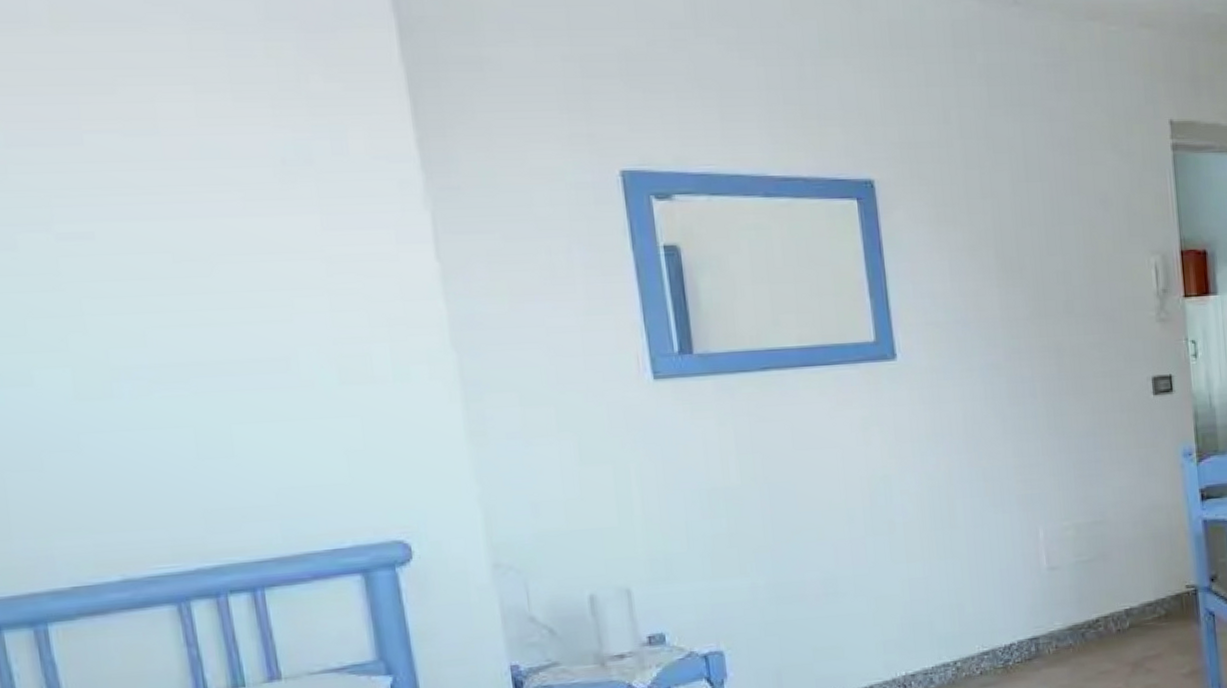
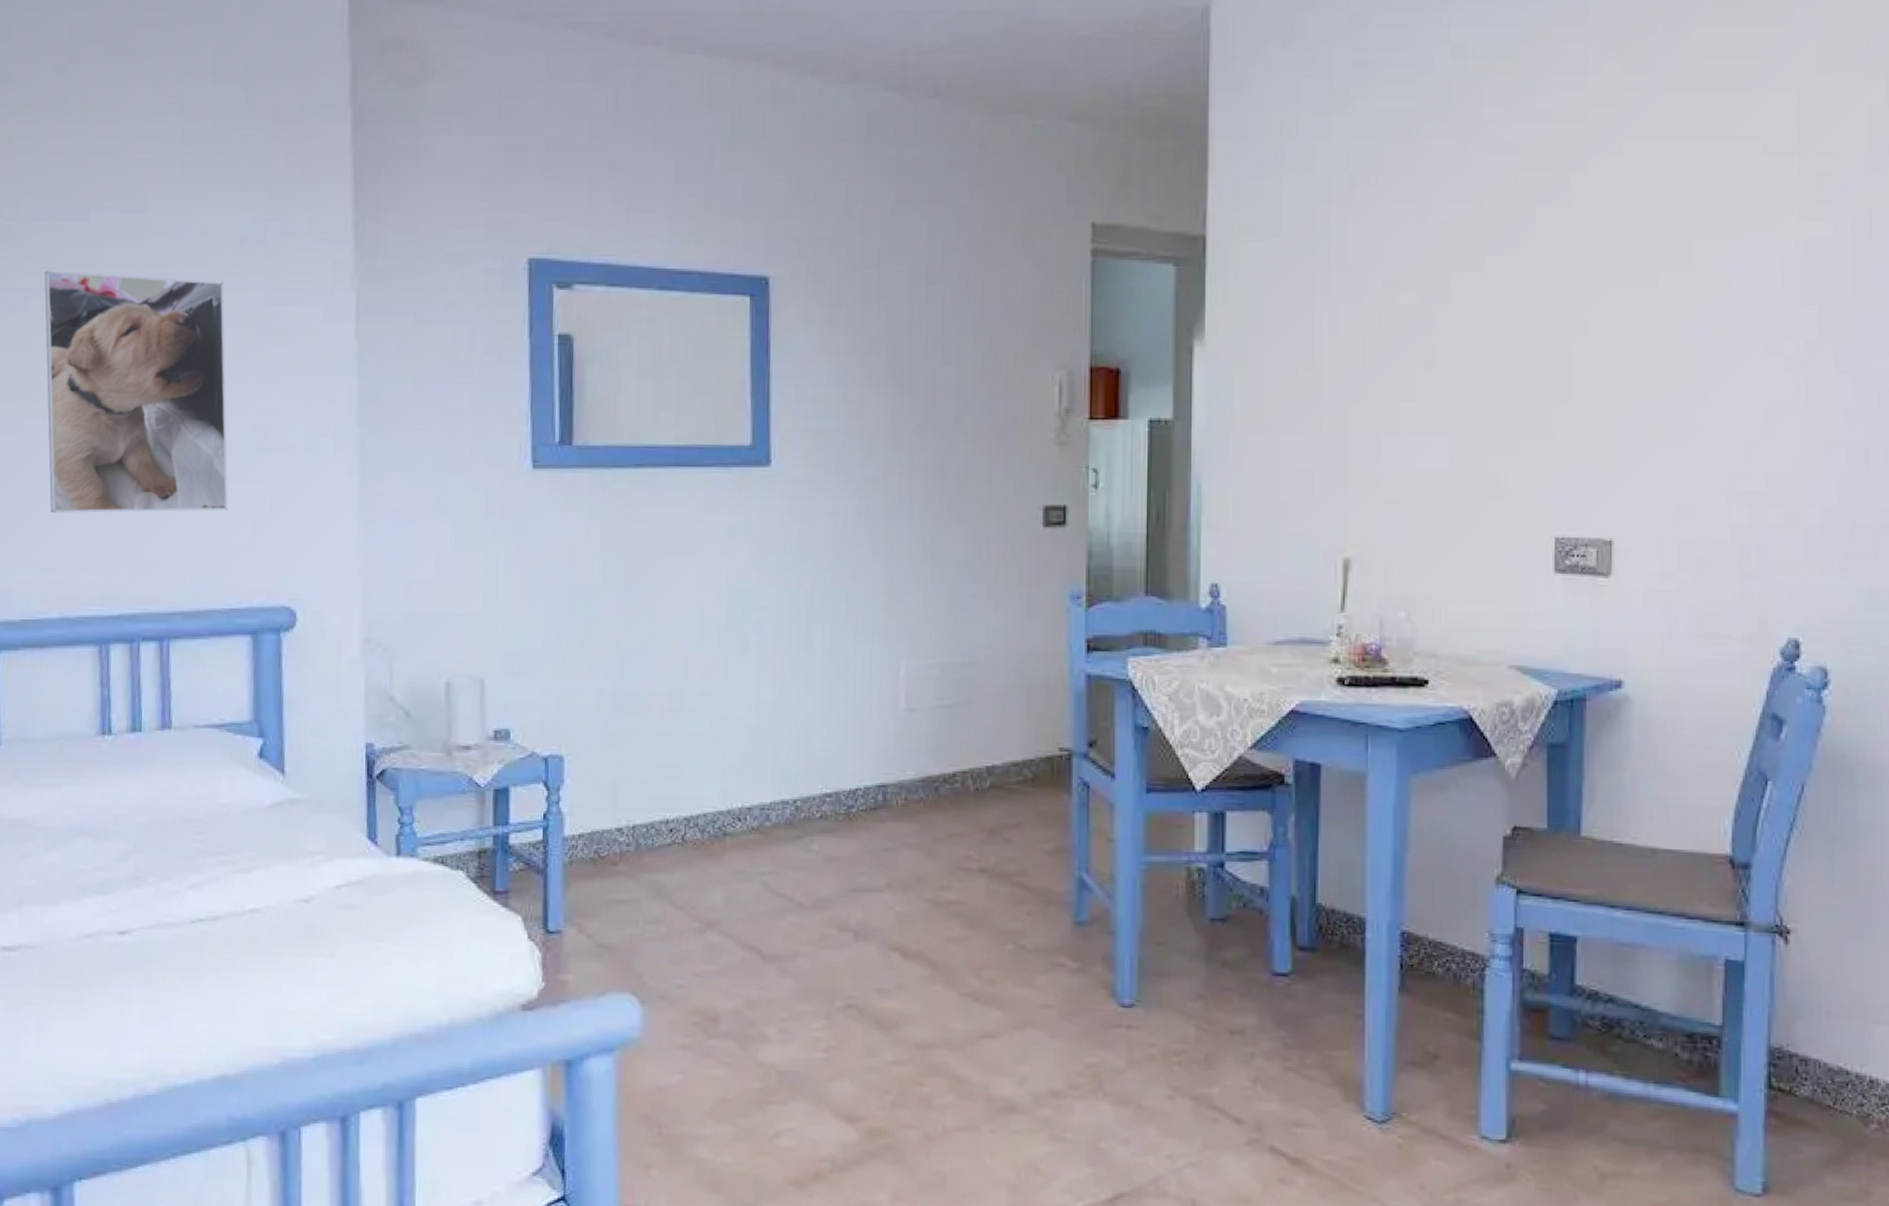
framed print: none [33,203,313,470] -> present [44,270,228,514]

